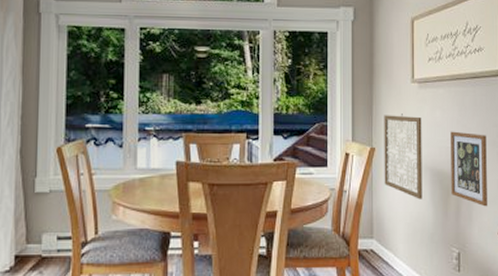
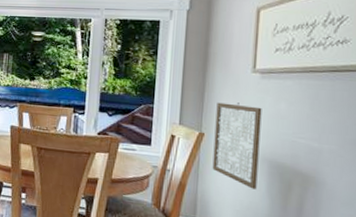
picture frame: present [451,131,487,207] -> none [293,125,346,209]

